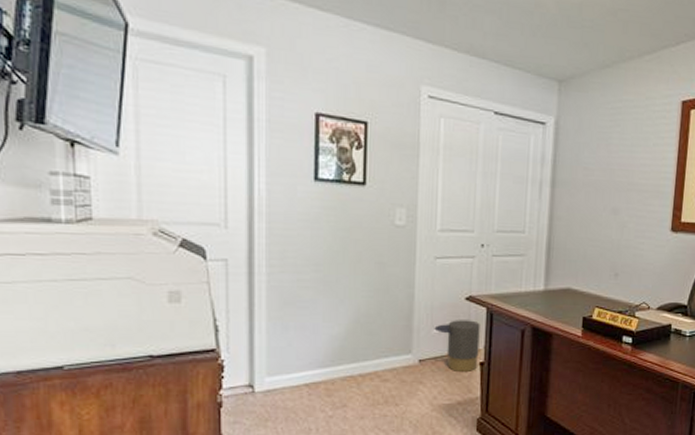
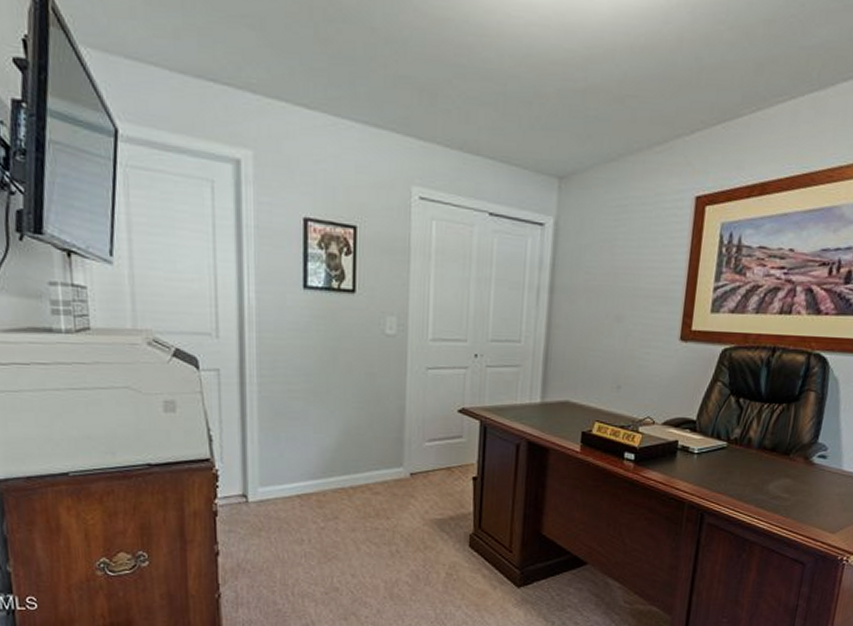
trash can: present [434,320,480,373] -> none [426,433,473,487]

